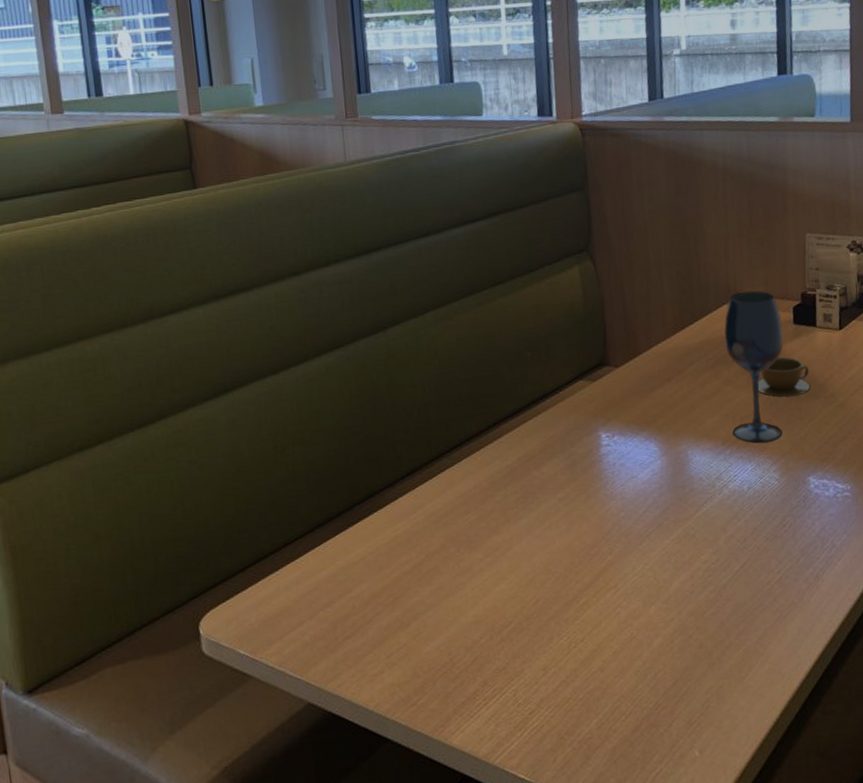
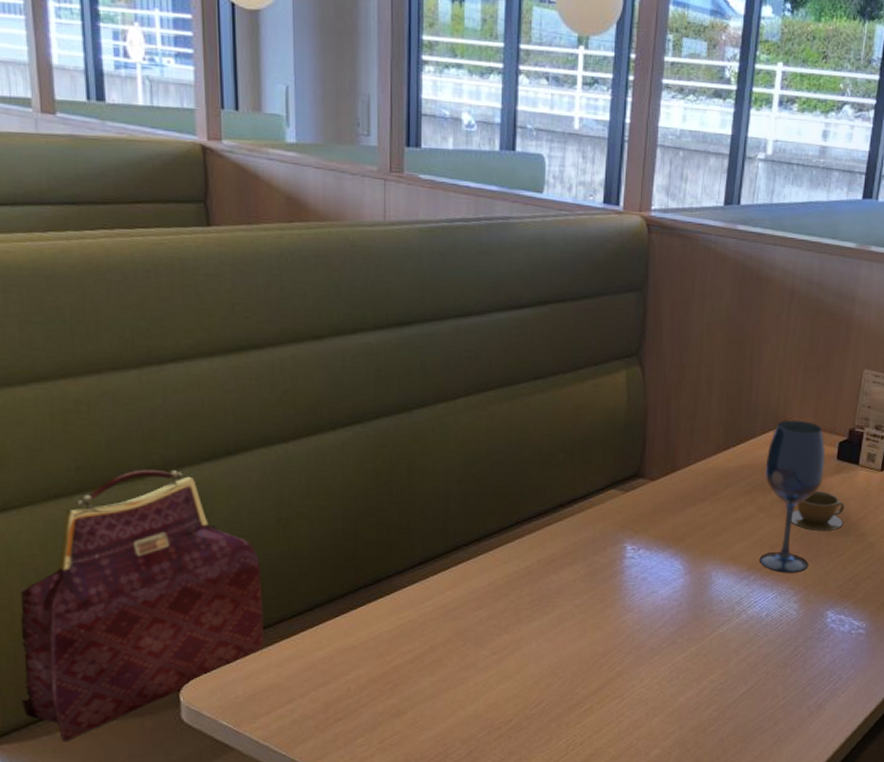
handbag: none [52,411,272,684] -> present [18,469,264,741]

